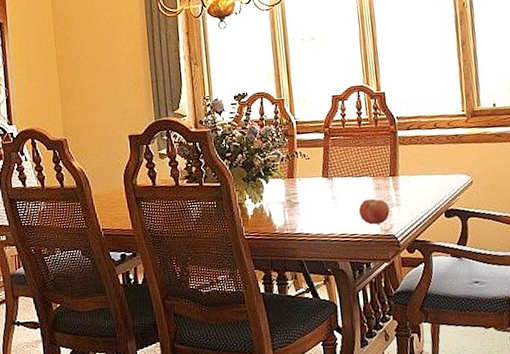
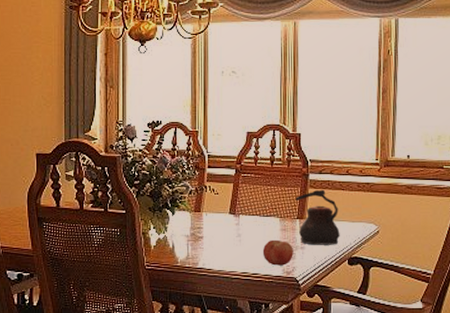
teapot: none [386,145,434,201] -> present [295,189,340,245]

